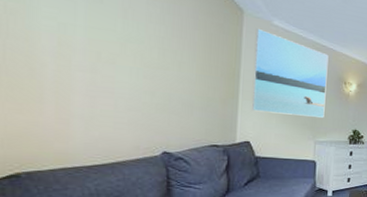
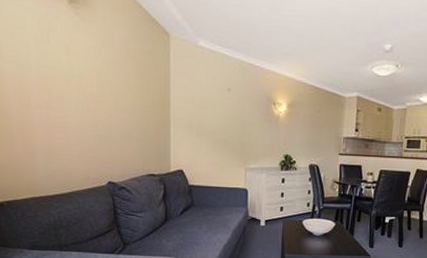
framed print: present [252,29,329,118] -> none [182,52,256,143]

